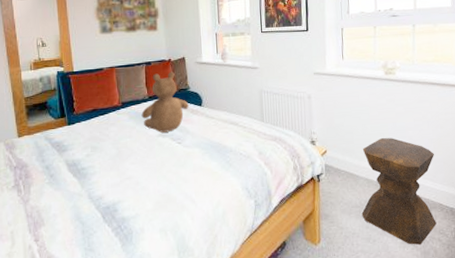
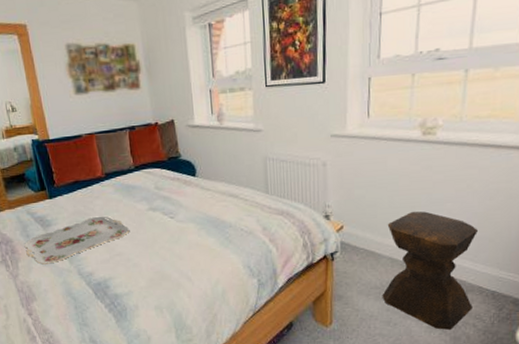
serving tray: none [38,141,140,189] -> present [24,216,129,265]
teddy bear: present [141,71,189,133] -> none [128,137,181,206]

